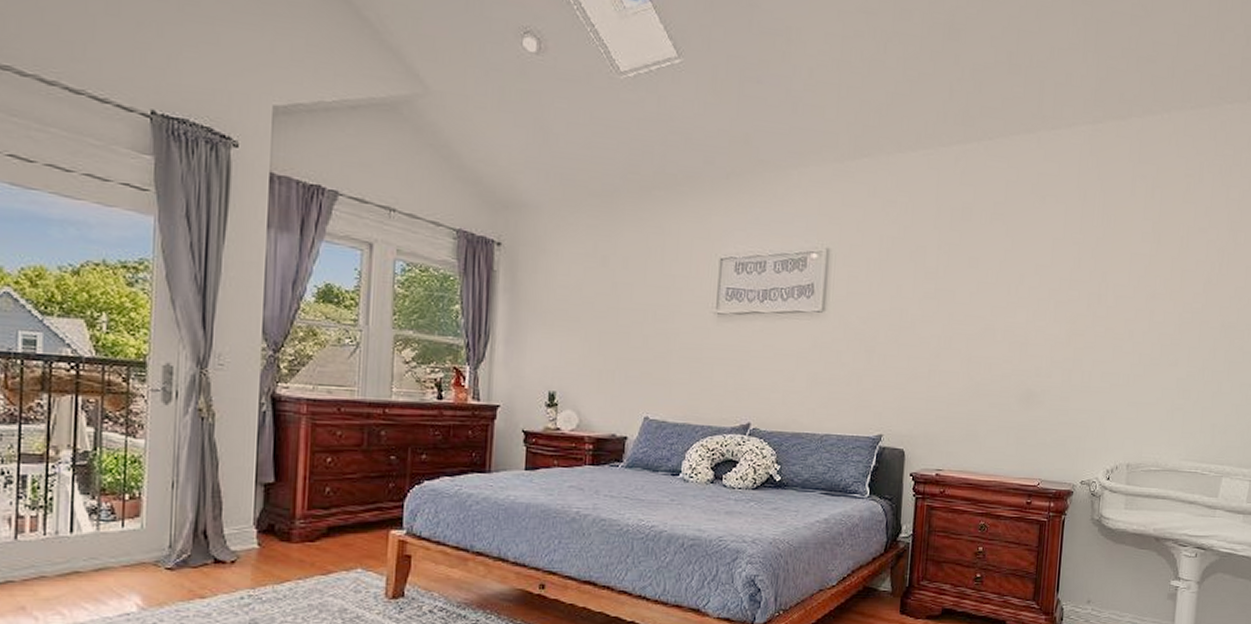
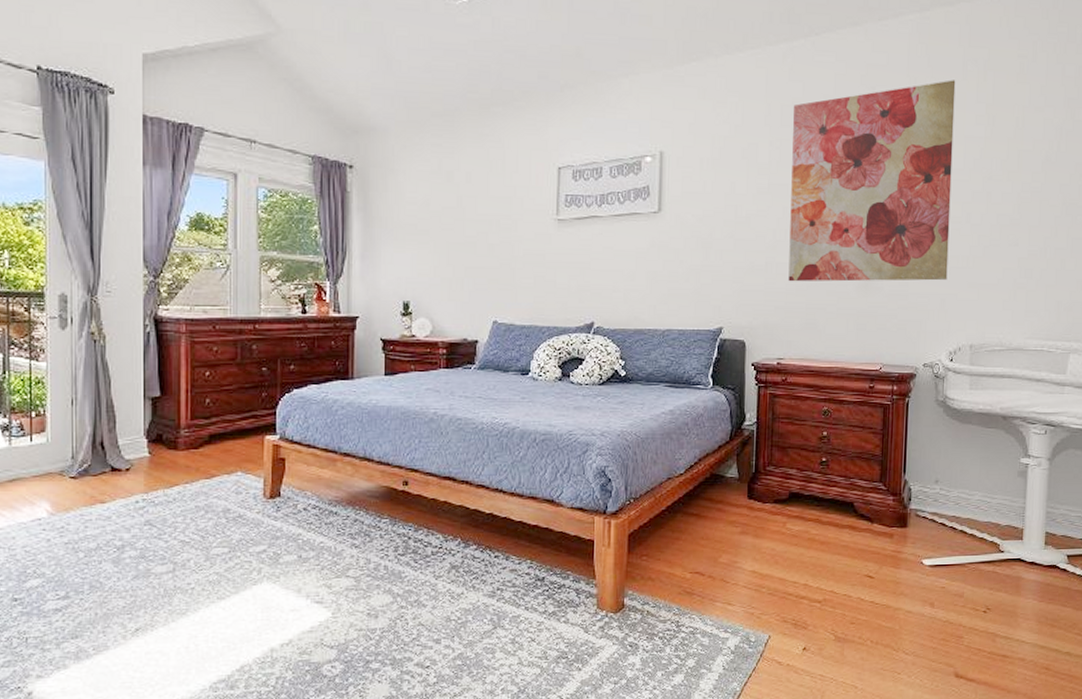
wall art: none [951,194,1124,397] -> present [788,80,956,282]

